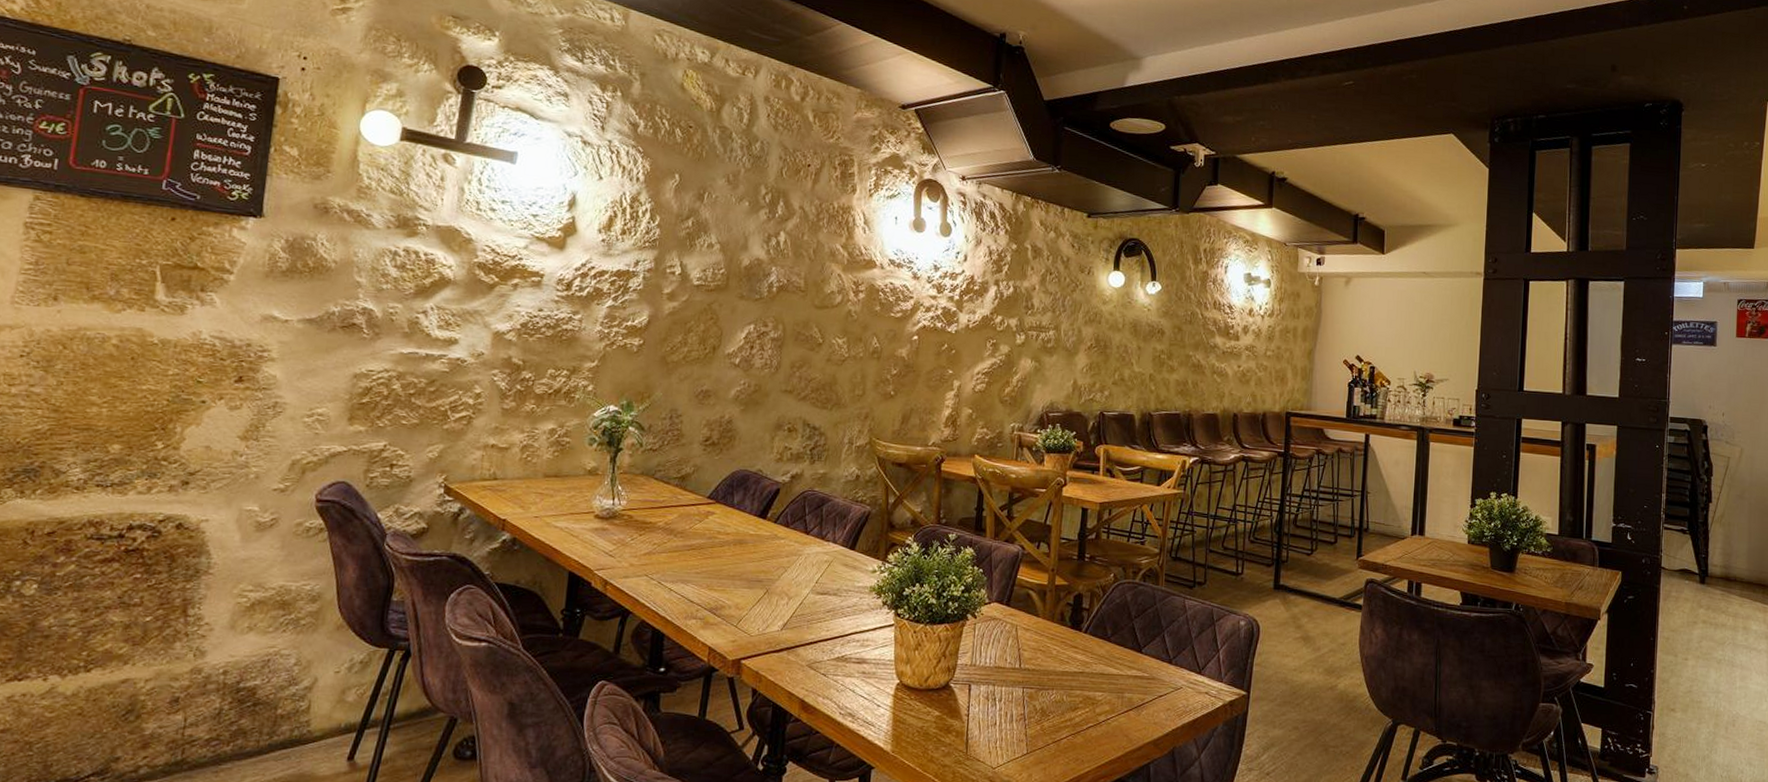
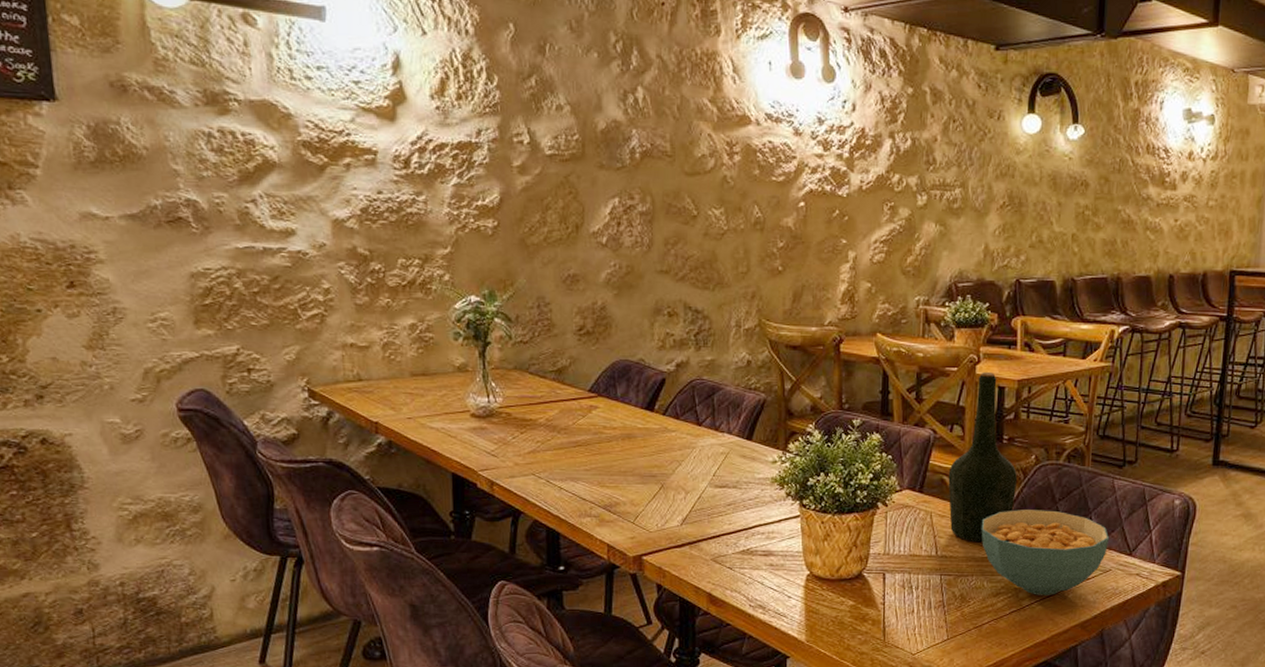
bottle: none [1033,494,1097,657] -> present [948,372,1018,543]
cereal bowl: none [1062,625,1181,712] -> present [981,510,1110,595]

